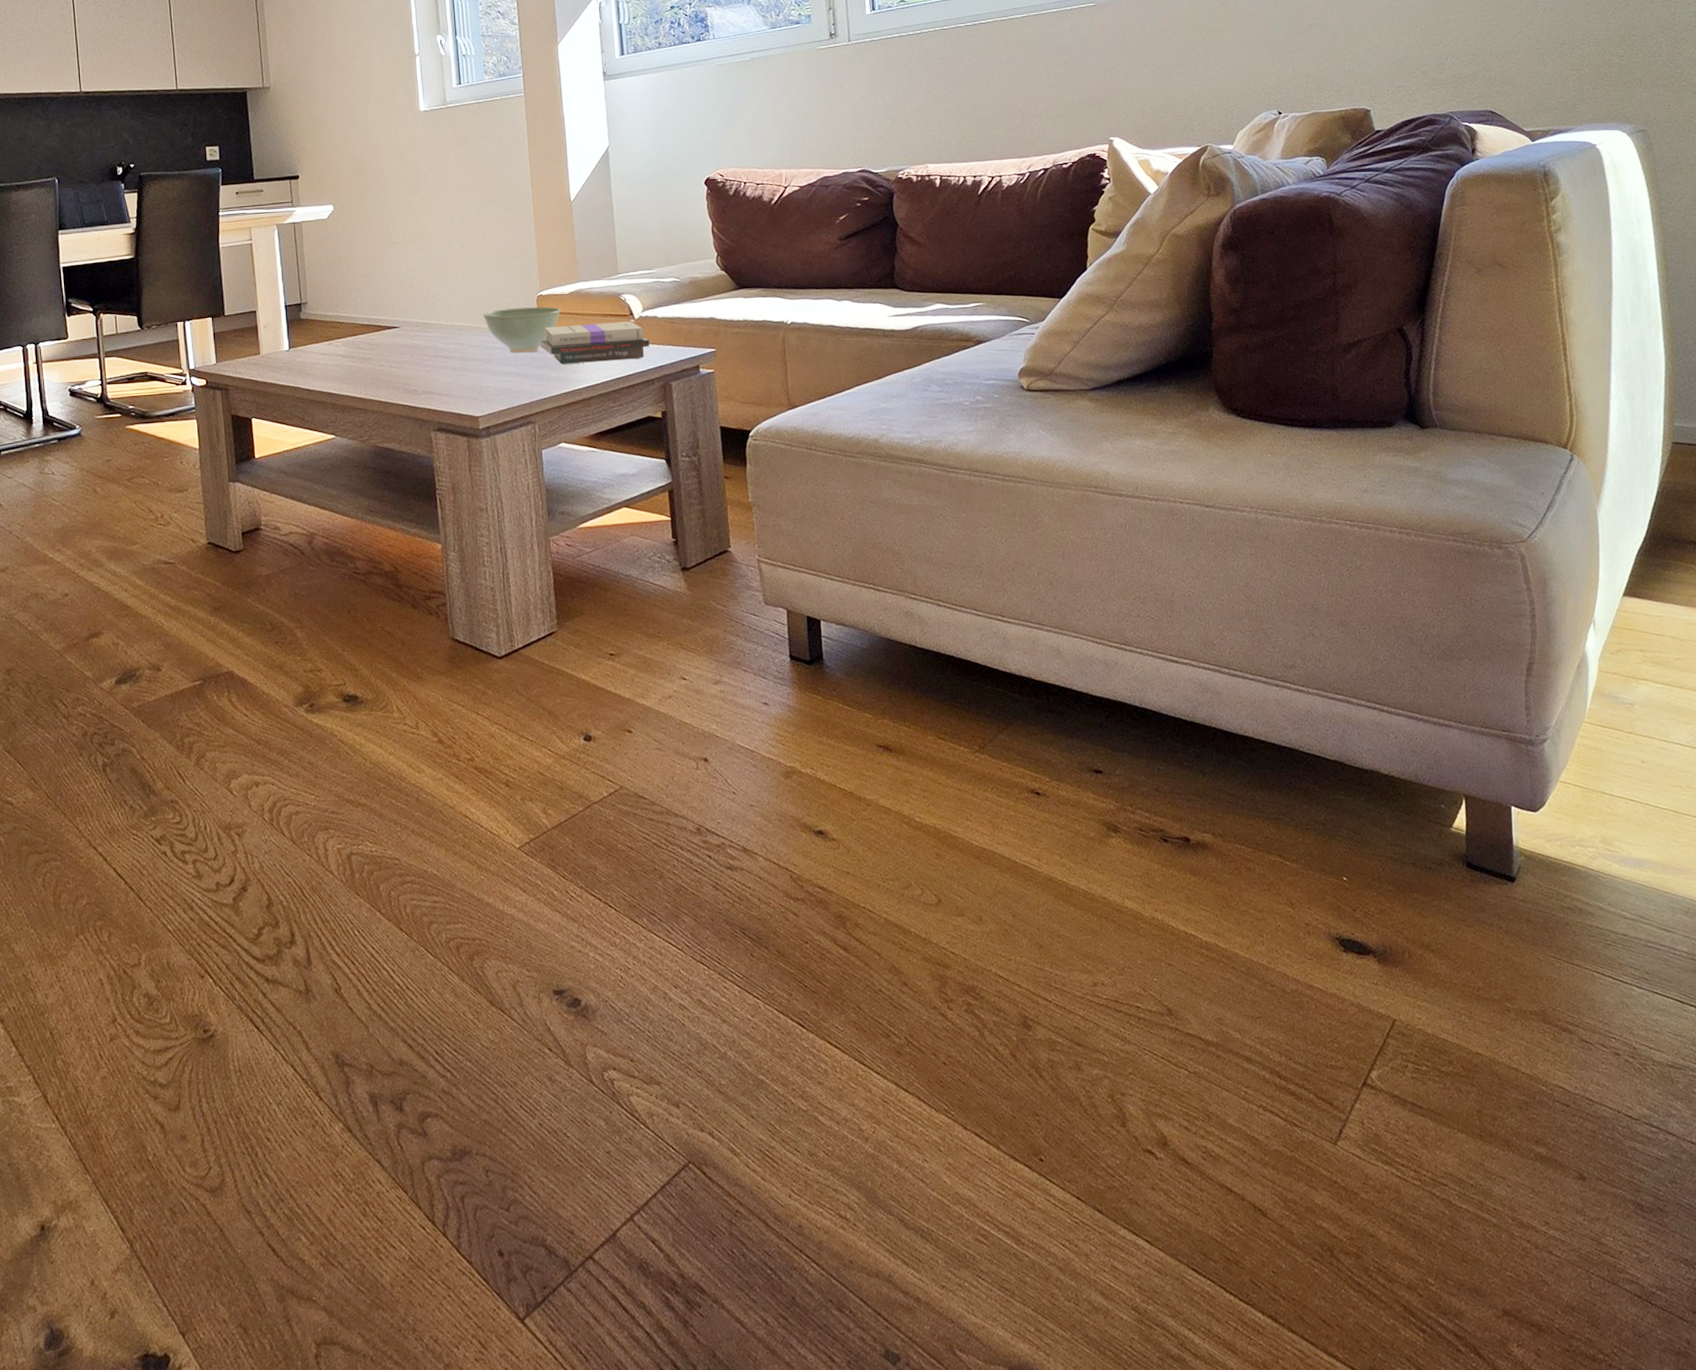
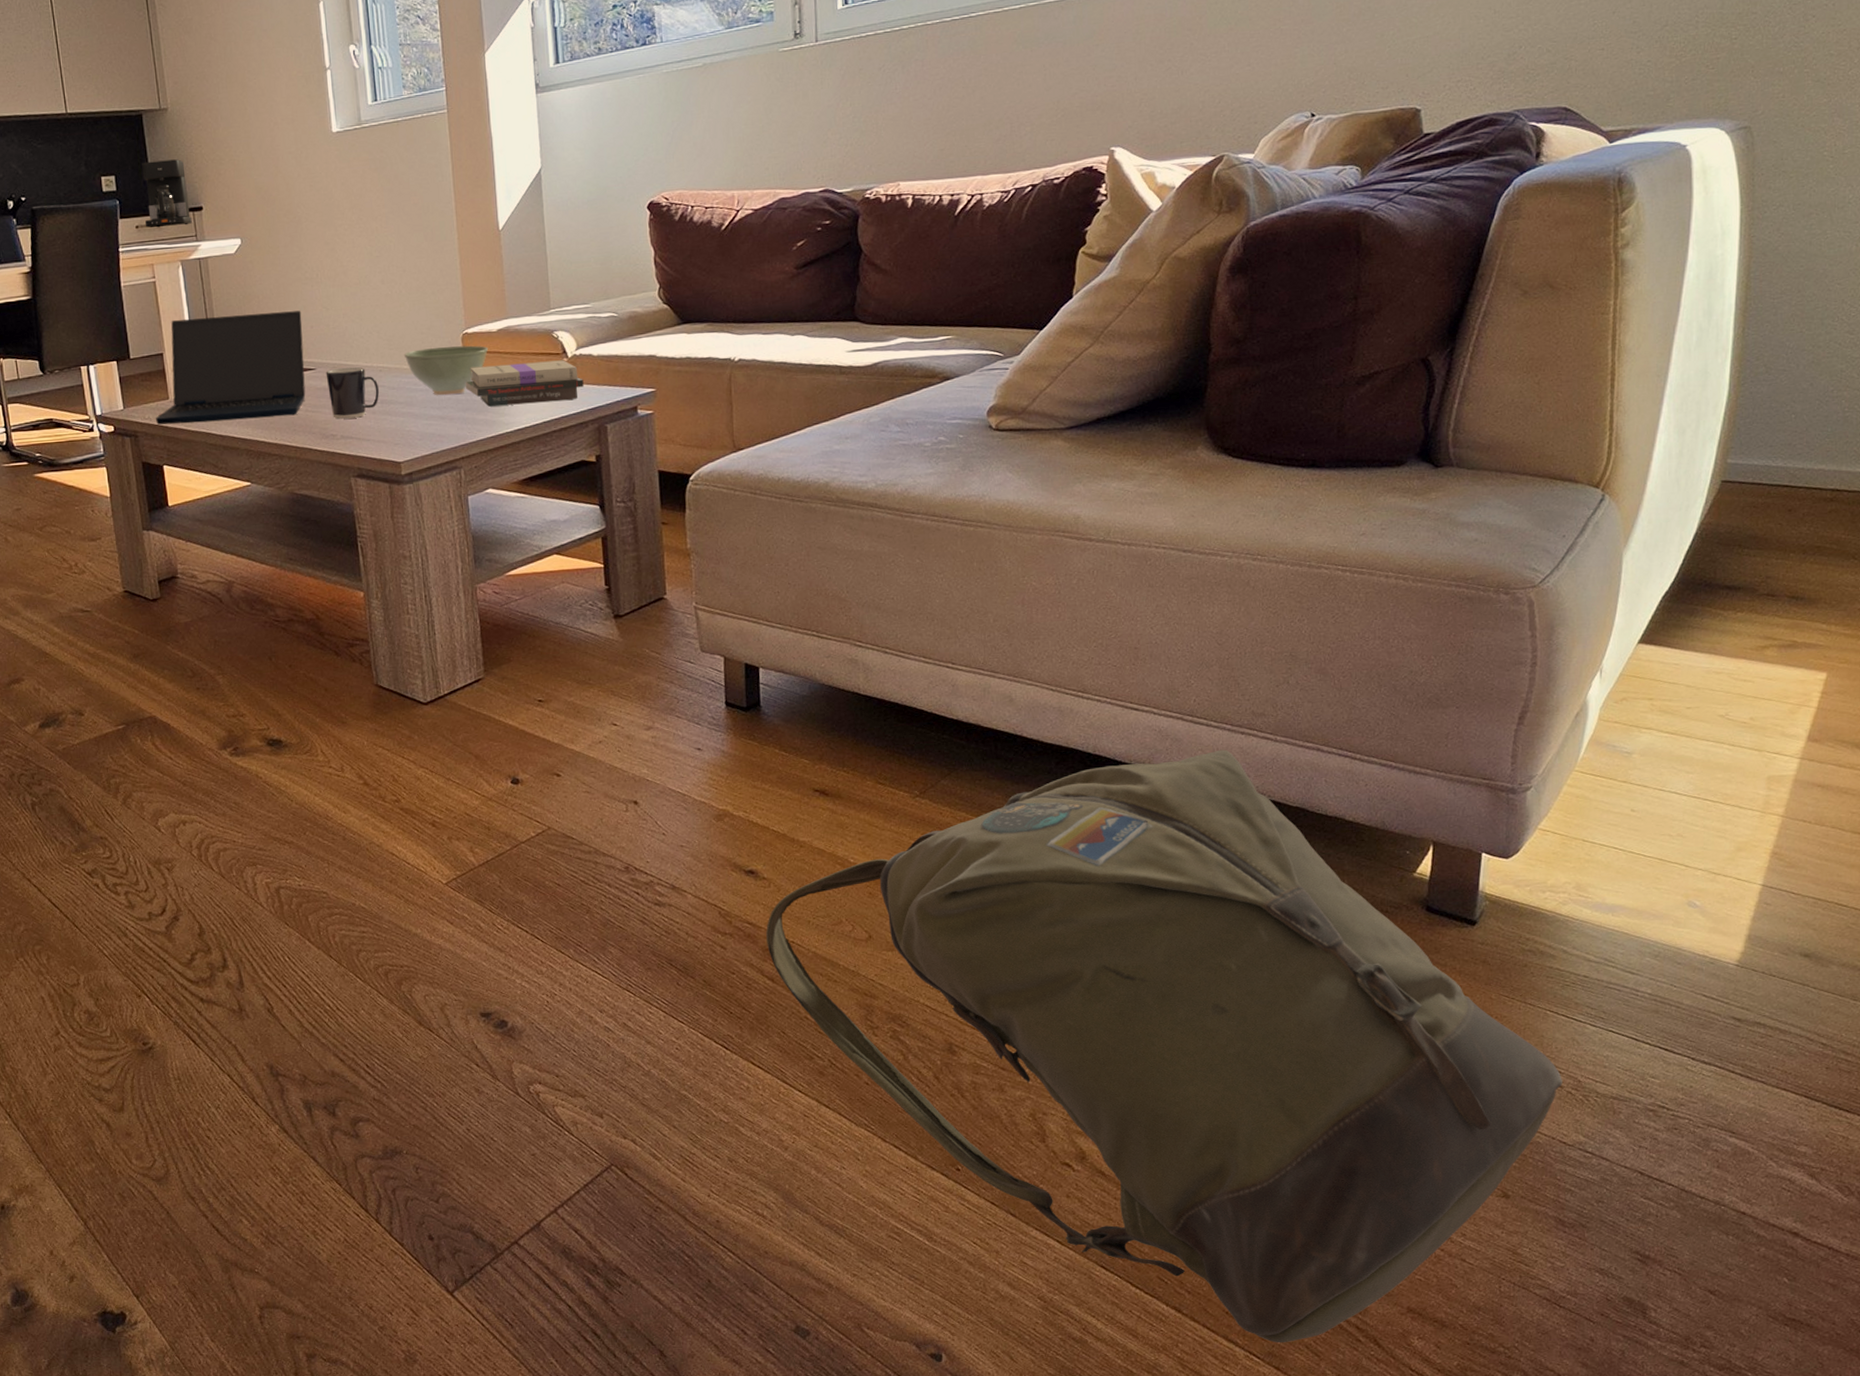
coffee maker: none [244,132,289,195] -> present [142,159,192,228]
laptop: none [246,272,390,379] -> present [155,311,306,425]
mug: none [409,326,460,375] -> present [325,367,380,419]
backpack: none [837,702,1619,1356] -> present [766,749,1562,1343]

